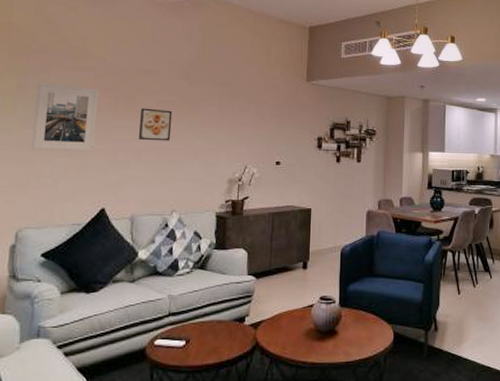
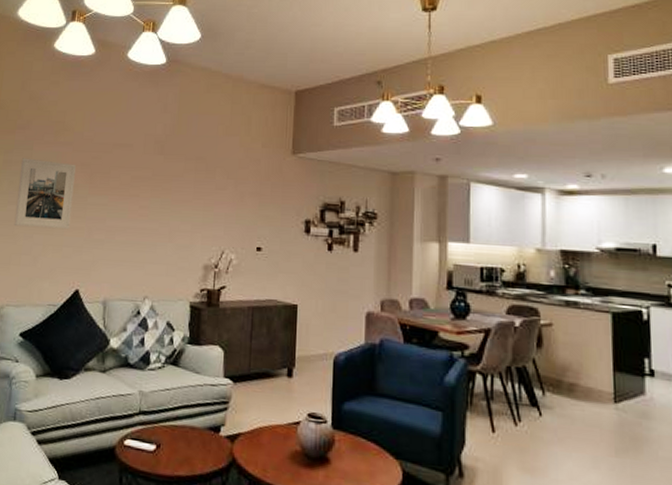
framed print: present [138,108,173,141] -> none [112,184,147,221]

